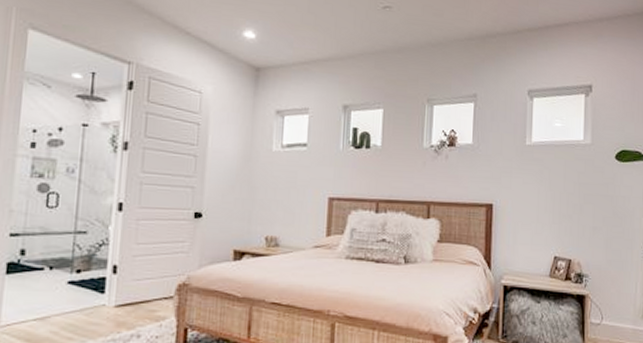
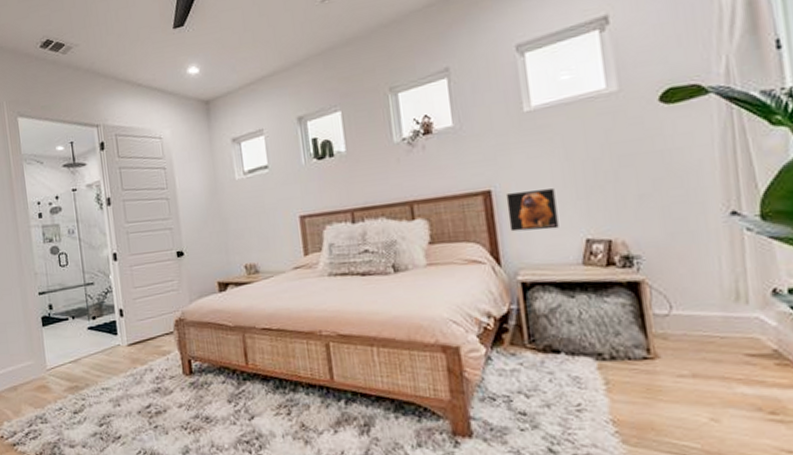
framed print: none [502,208,538,245] -> present [505,189,559,232]

